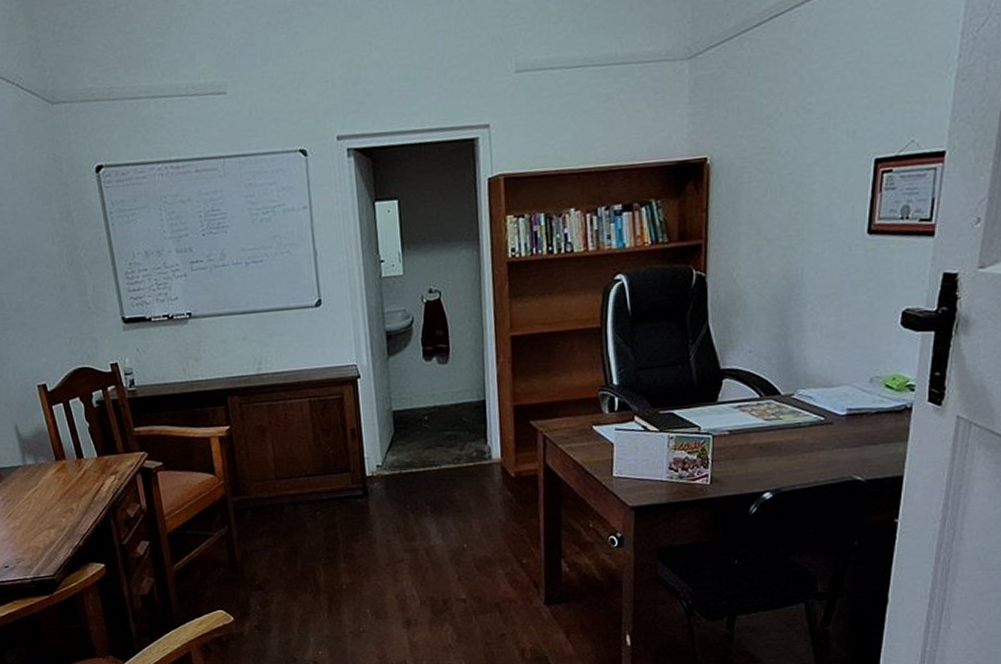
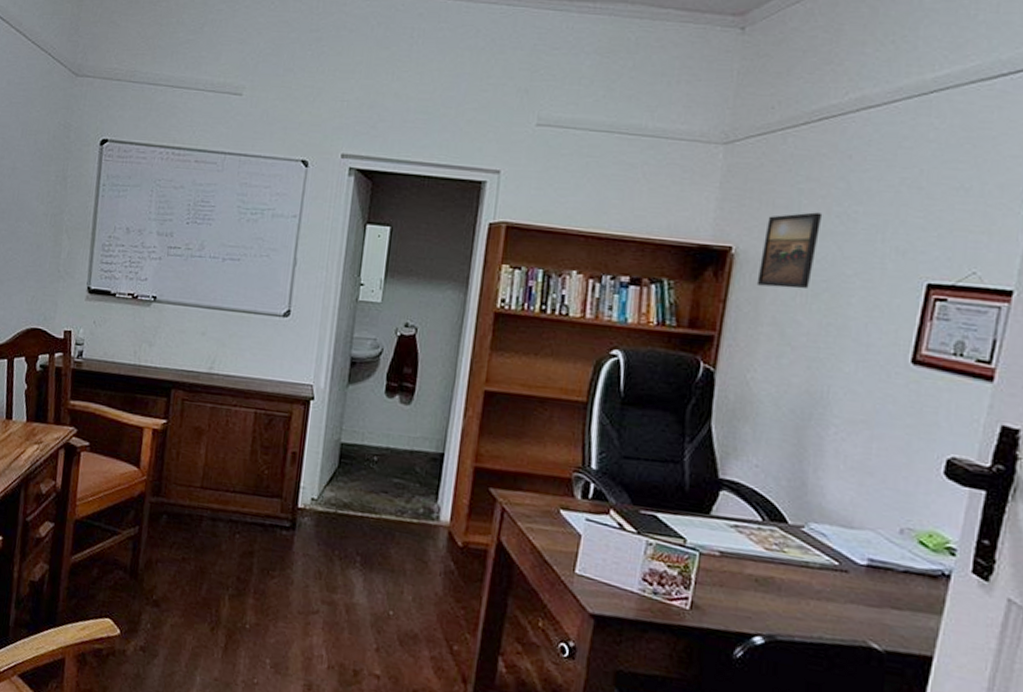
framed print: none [732,110,782,190] -> present [756,212,823,290]

